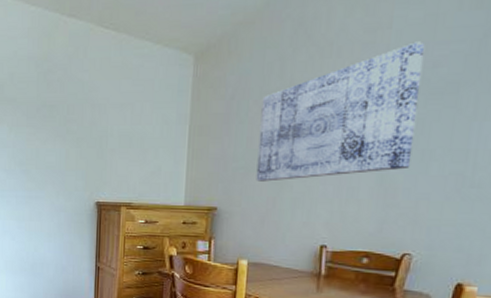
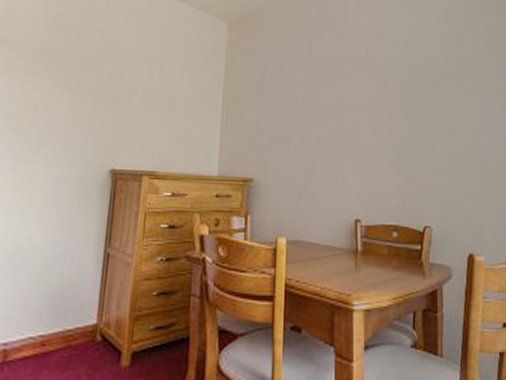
wall art: present [256,41,425,182] -> none [291,40,420,153]

